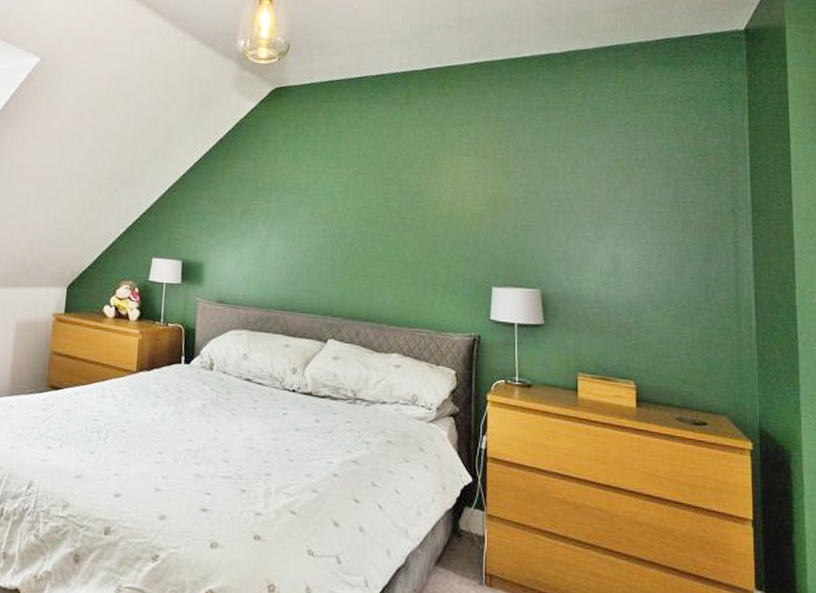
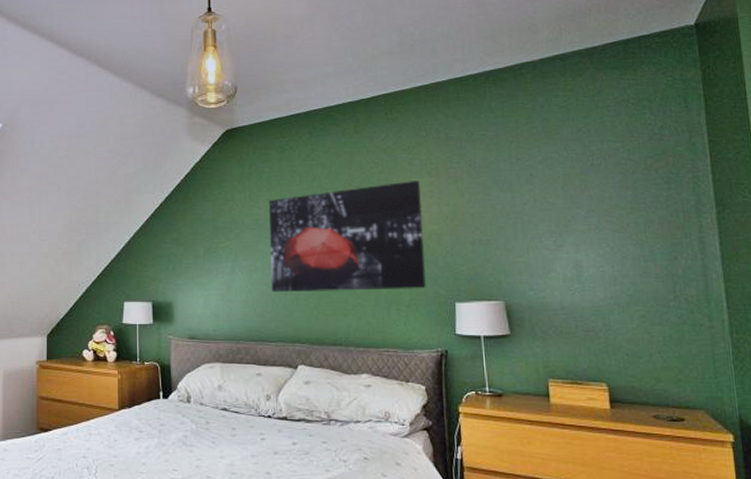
wall art: none [307,158,467,270] -> present [269,180,427,293]

